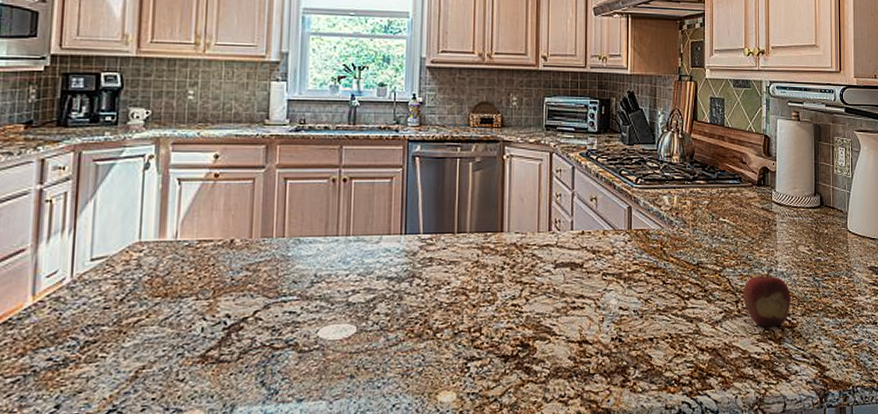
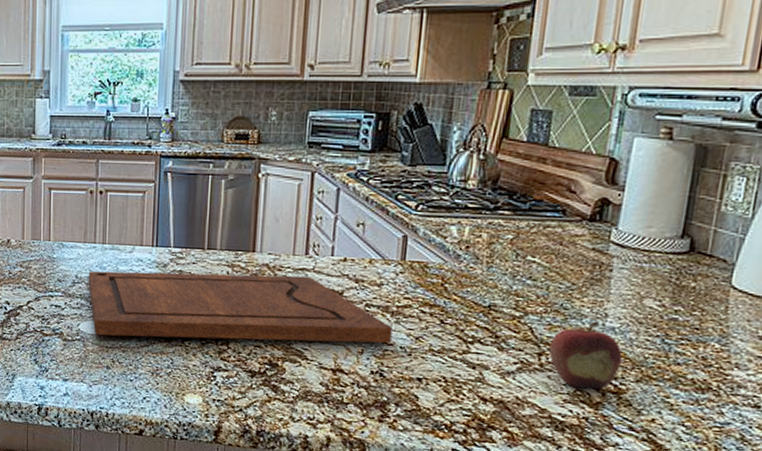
cutting board: none [329,252,626,341] -> present [88,271,393,344]

